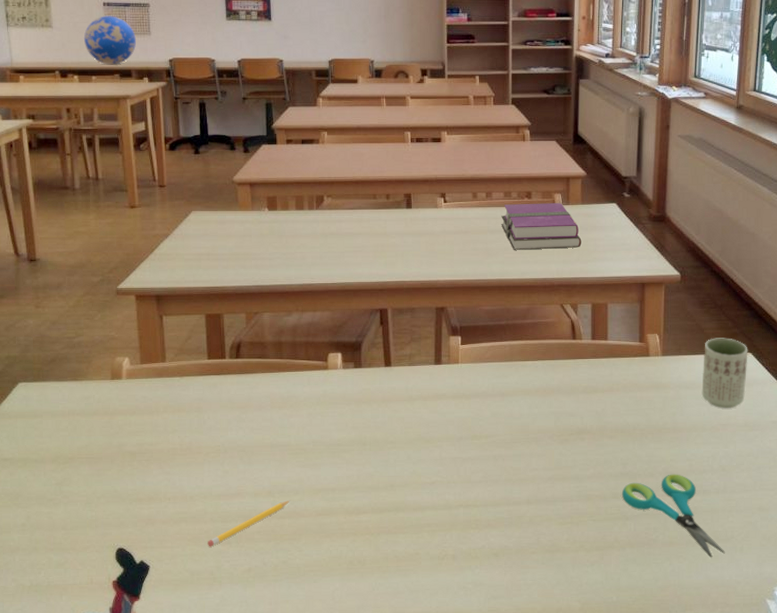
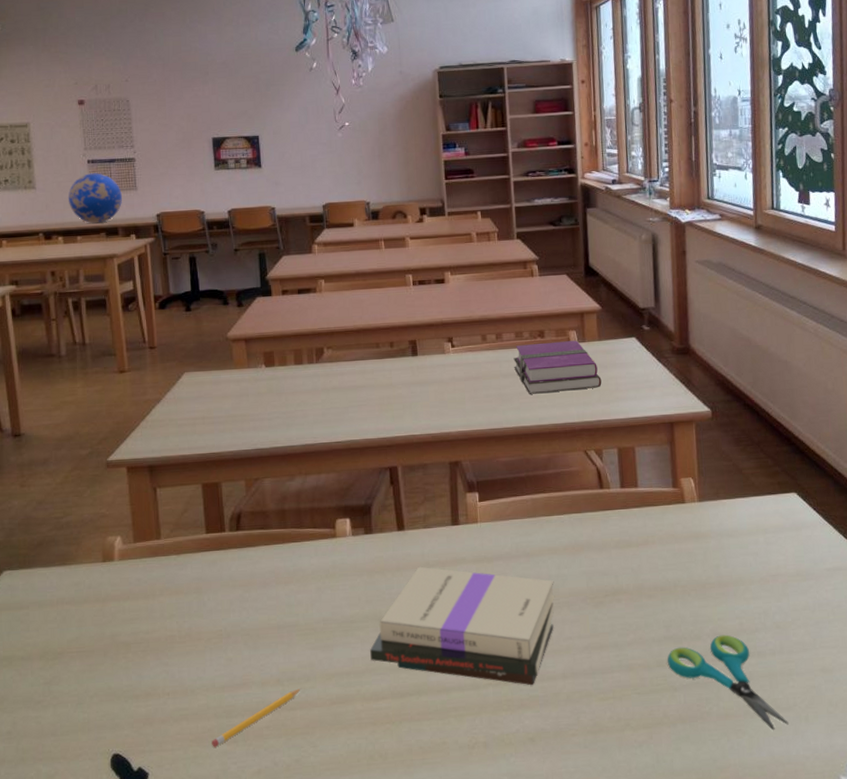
books: none [354,399,525,509] -> present [370,566,555,686]
cup: present [701,338,748,409] -> none [744,477,794,557]

